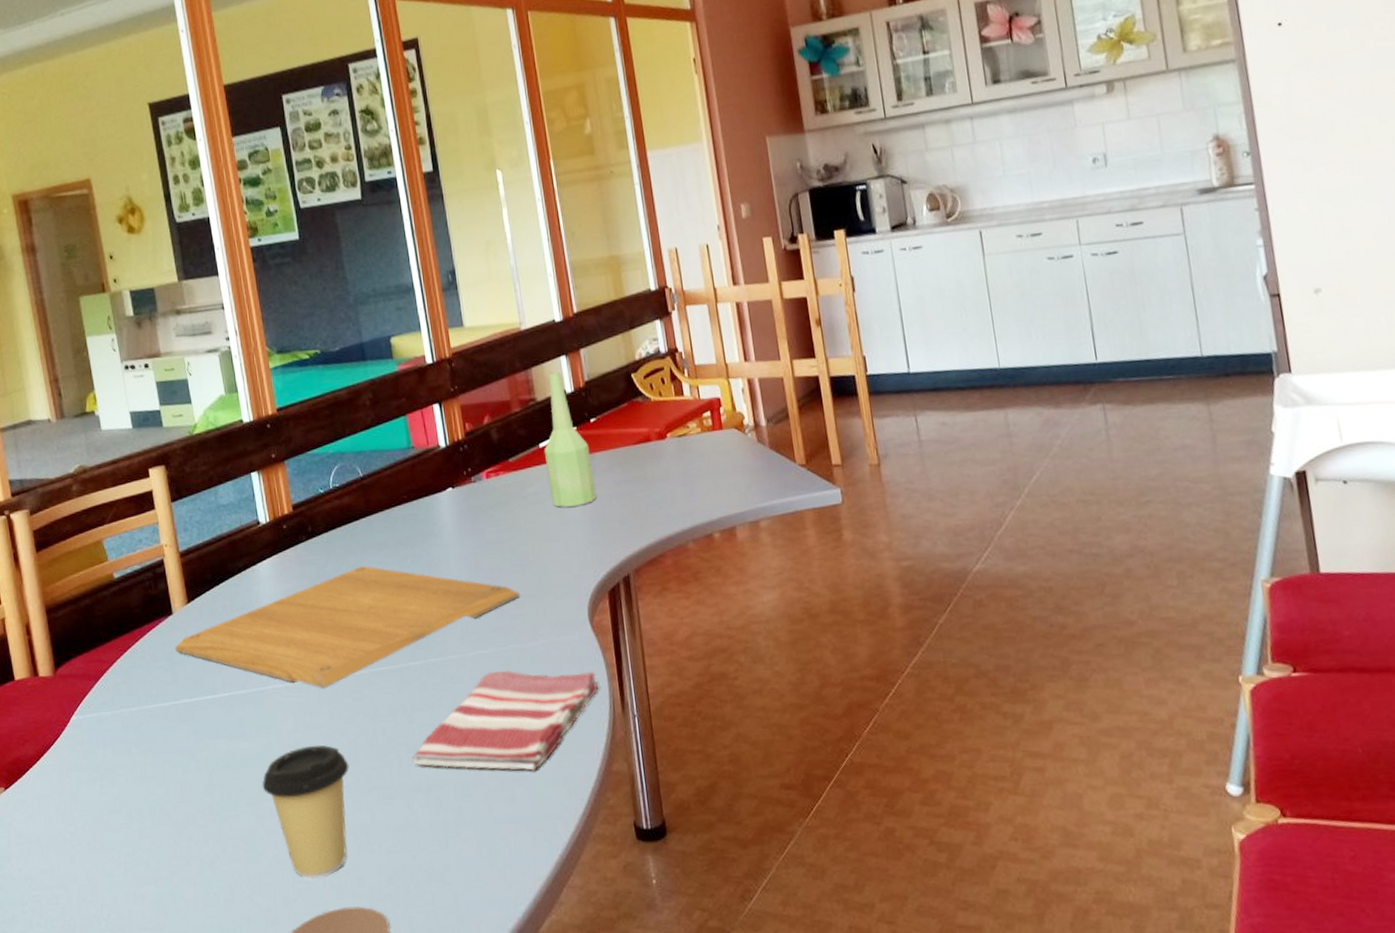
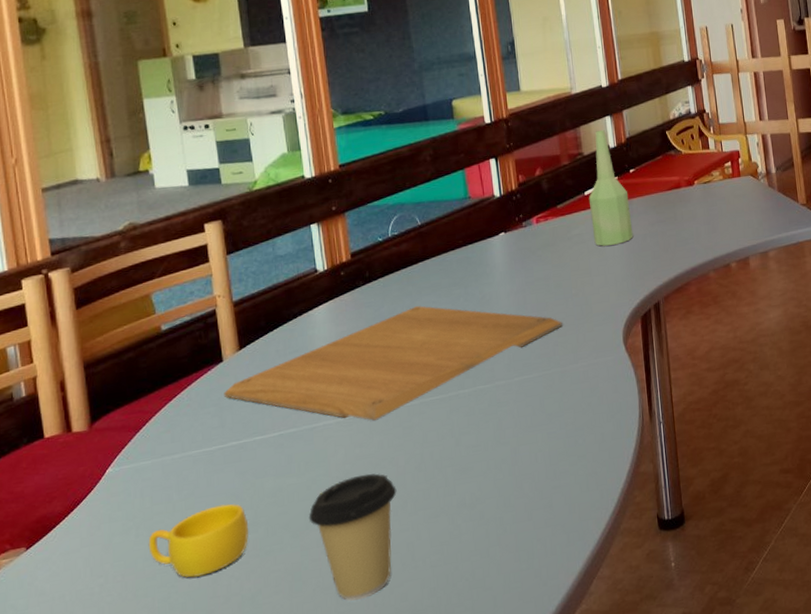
cup: none [112,763,205,836] -> present [148,503,248,578]
dish towel: present [412,670,599,771] -> none [458,386,630,484]

